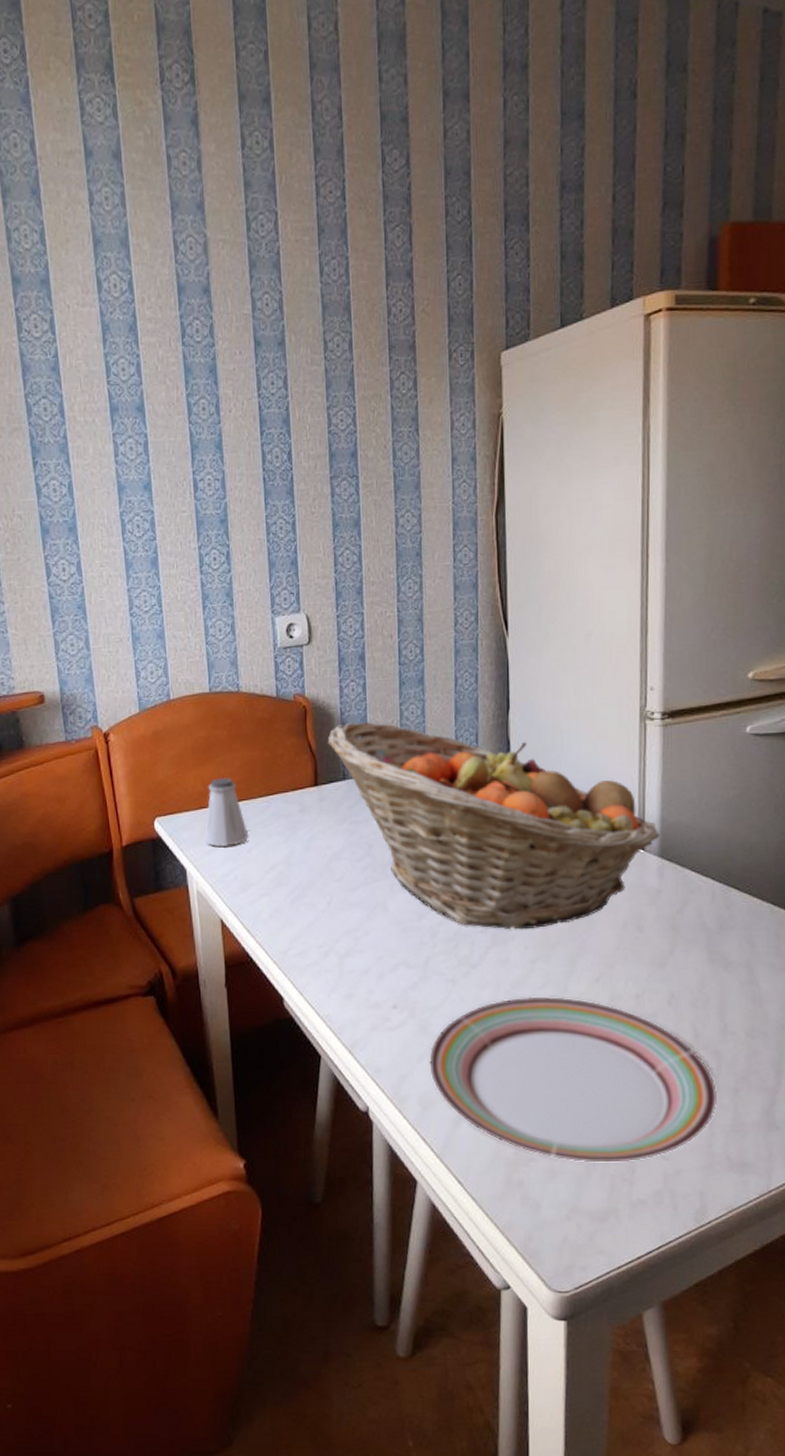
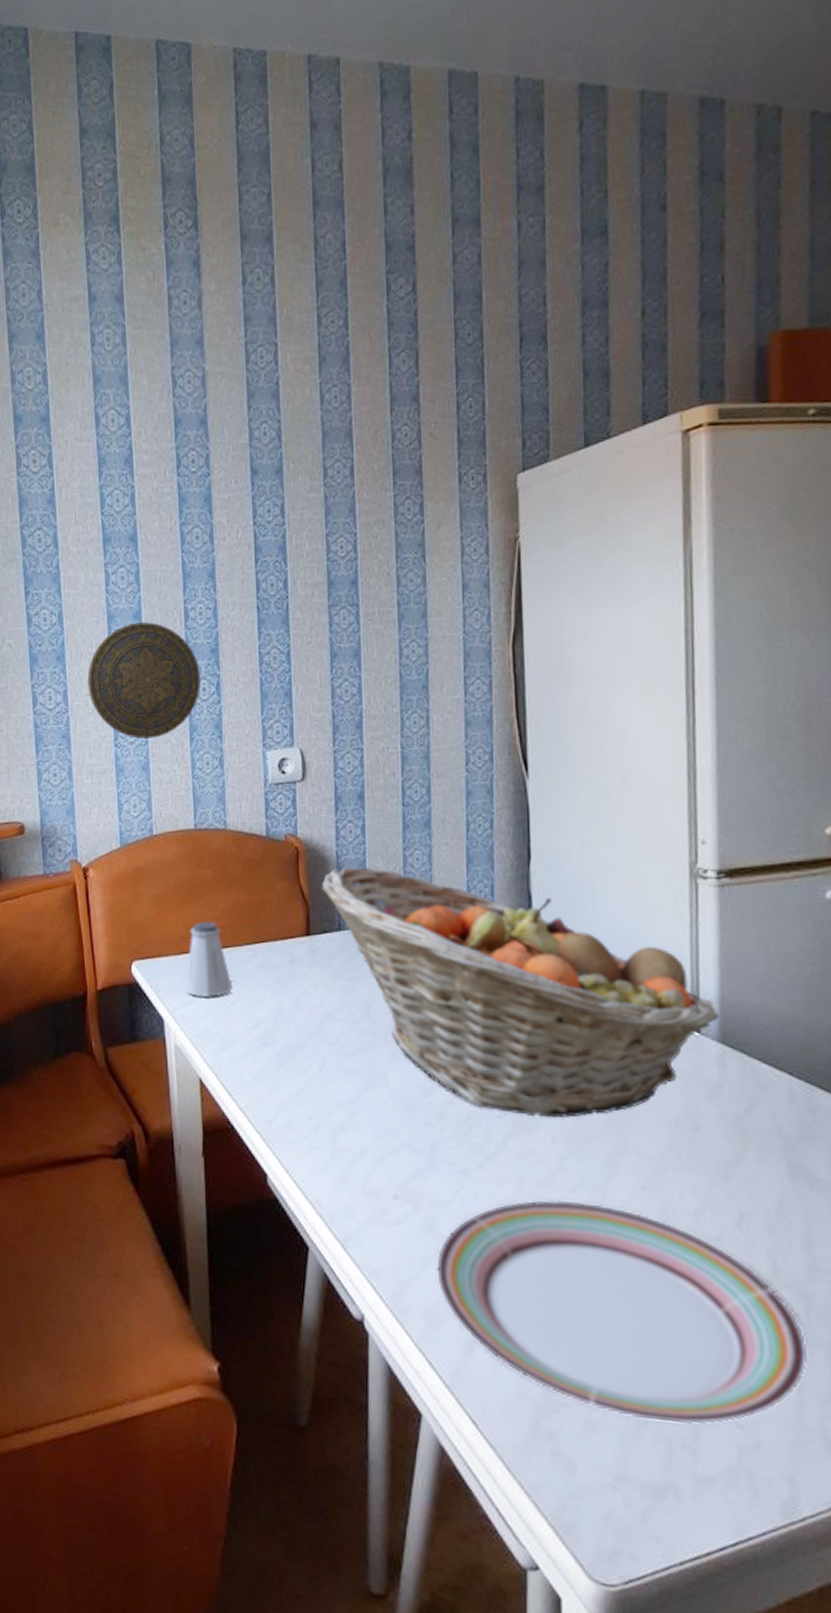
decorative plate: none [100,492,211,608] -> present [87,621,201,739]

